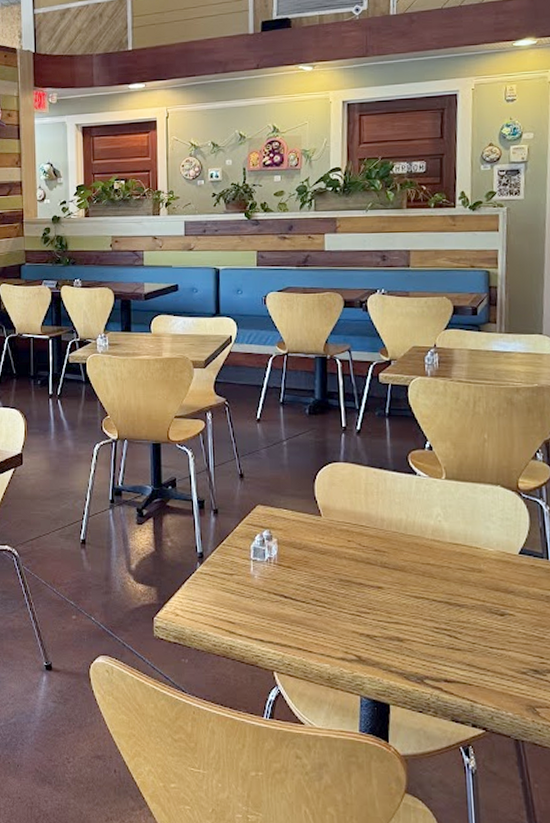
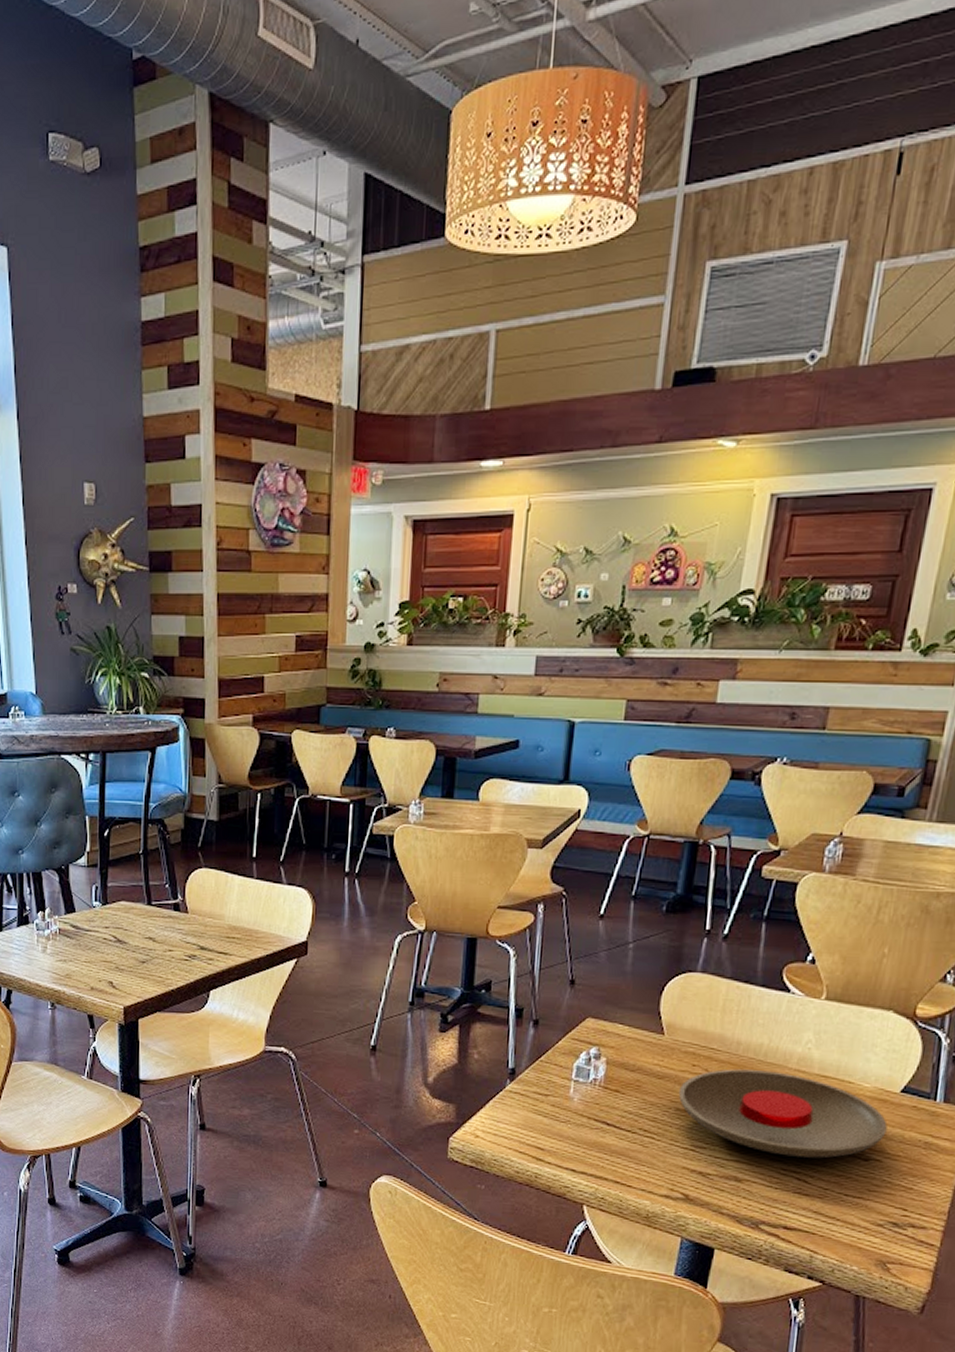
plate: none [339,542,514,616] -> present [678,1069,888,1159]

